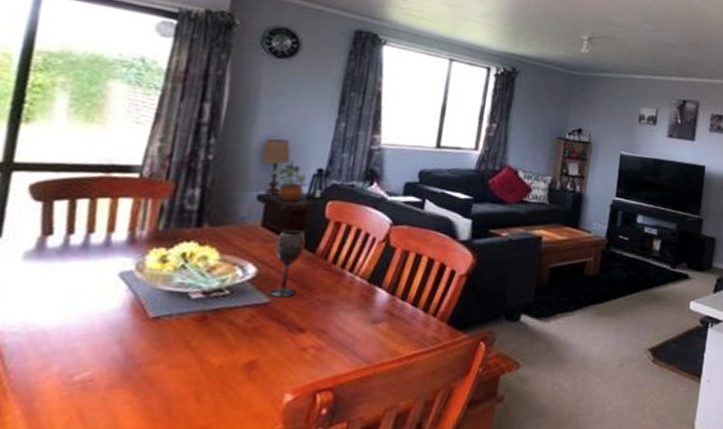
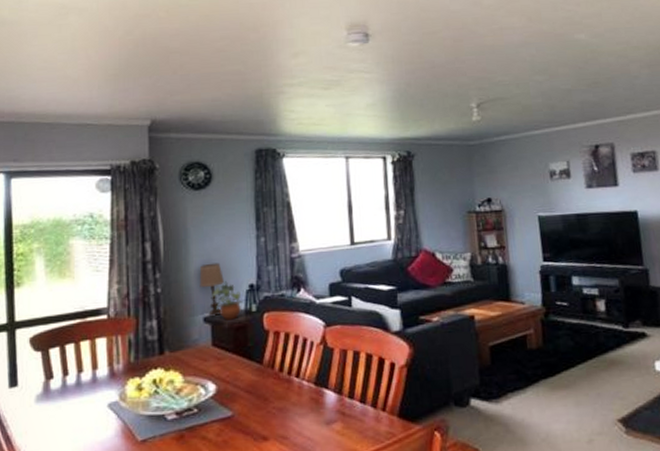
wine glass: present [268,228,306,297] -> none [227,343,254,410]

